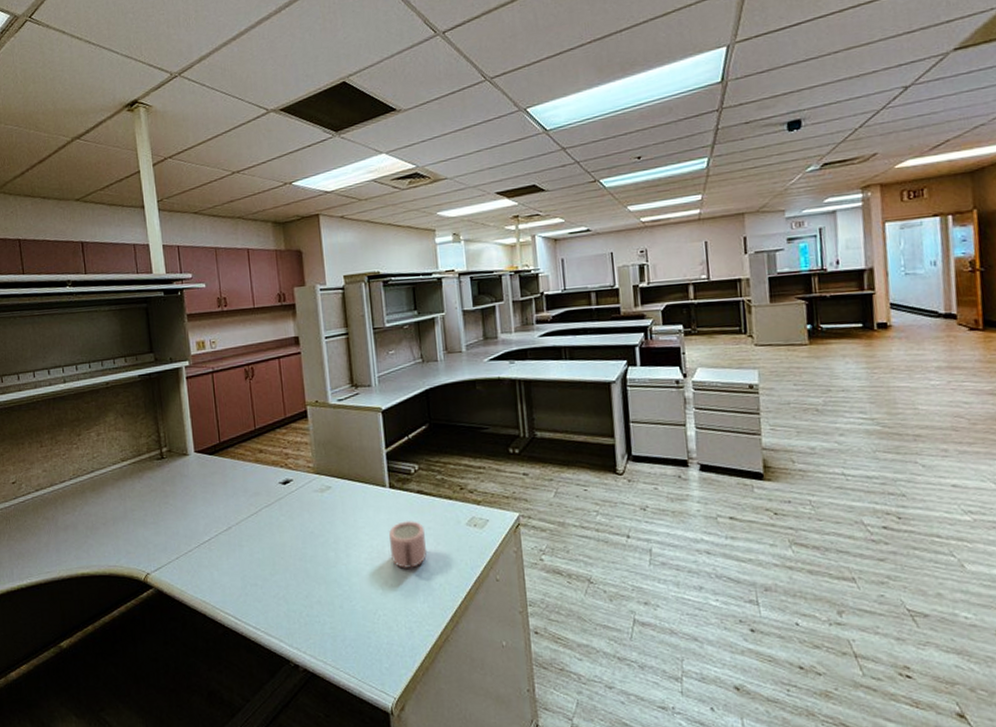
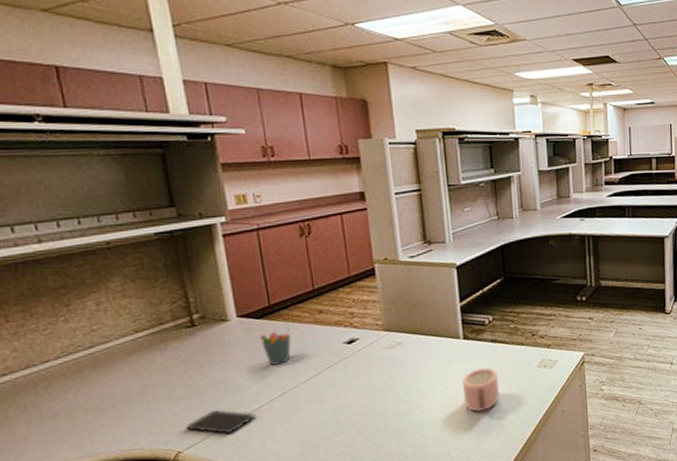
smartphone: none [154,538,207,562] -> present [186,410,256,434]
pen holder: none [211,461,236,500] -> present [259,323,291,365]

